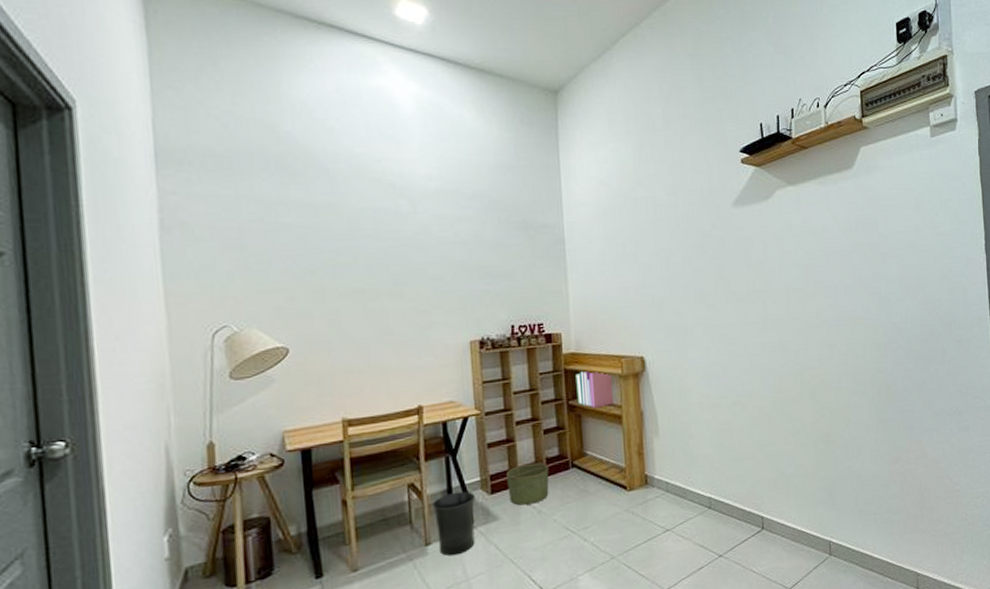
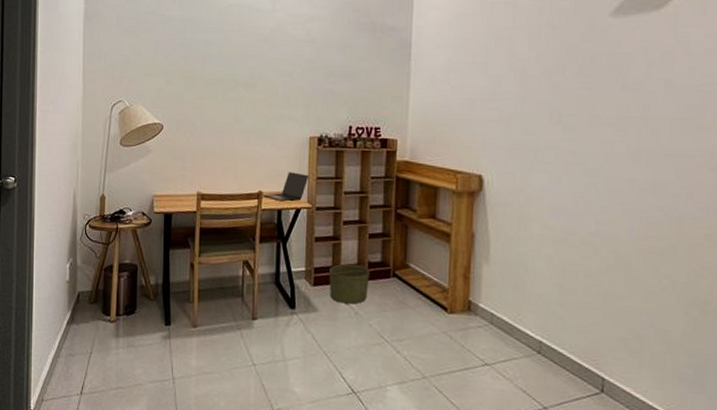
laptop: none [424,379,474,413] -> present [263,171,310,202]
waste bin: present [432,491,475,556] -> none [261,276,299,335]
books: present [576,371,614,409] -> none [406,180,445,222]

